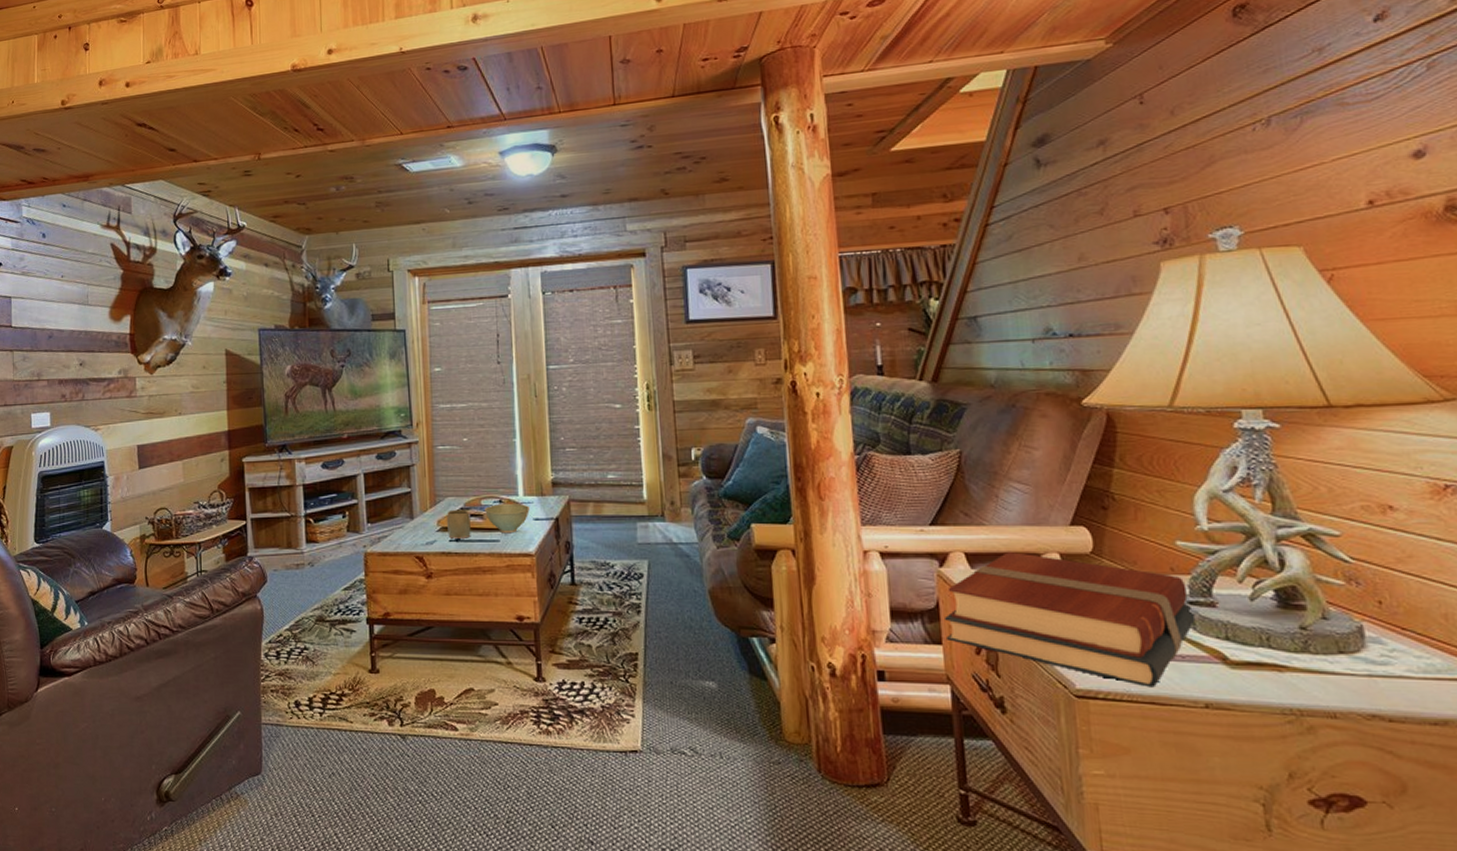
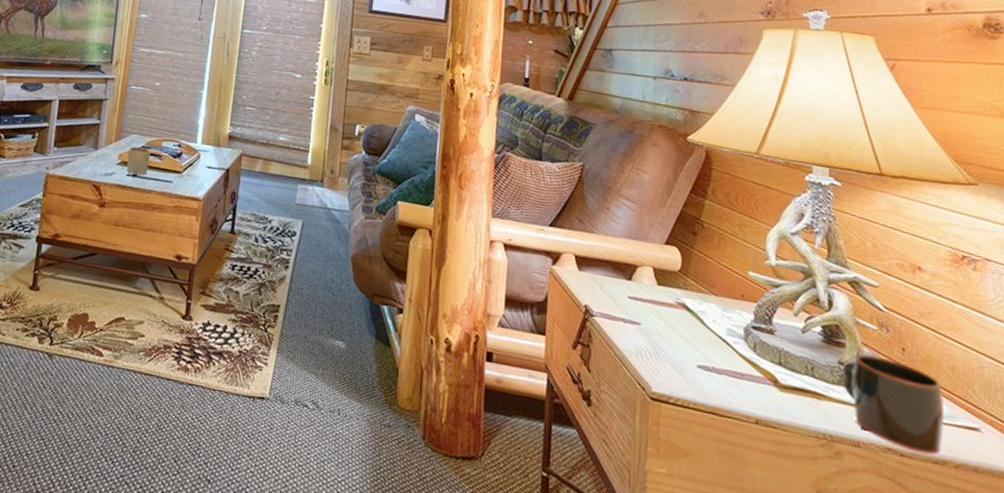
bowl: present [485,504,530,534] -> none [164,147,205,177]
books: present [943,551,1196,688] -> none [549,259,757,400]
mug: none [1306,614,1442,716] -> present [843,354,944,456]

